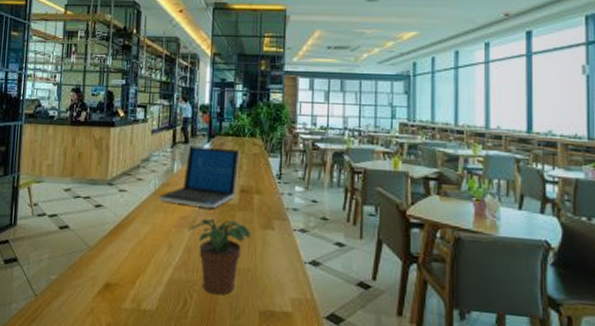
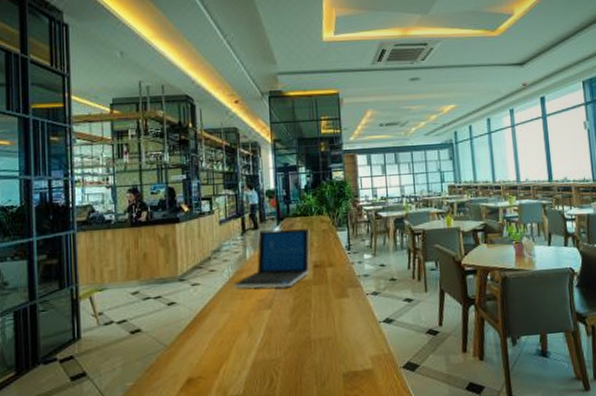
potted plant: present [187,218,251,295] -> none [266,294,328,368]

